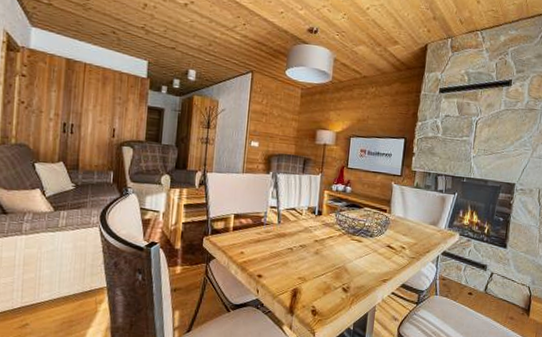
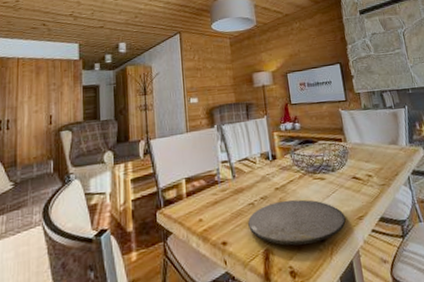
plate: none [284,252,371,292] -> present [248,199,346,246]

